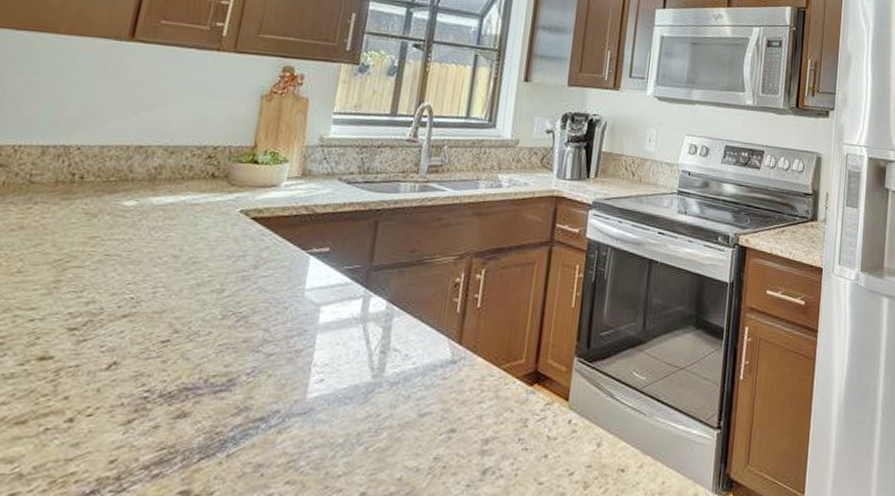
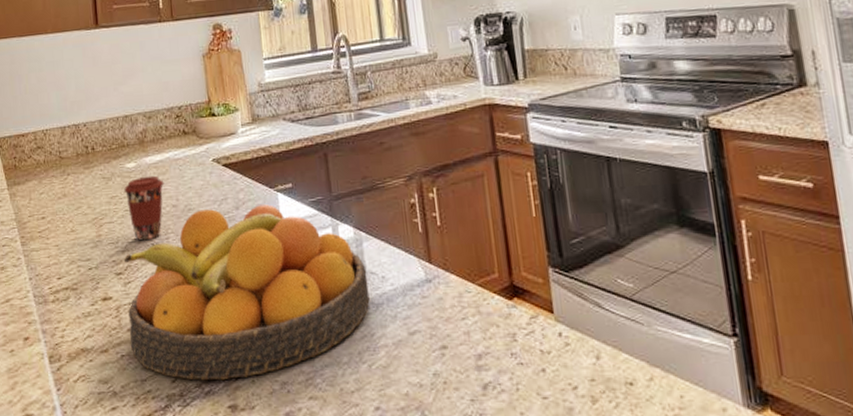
fruit bowl: none [62,264,390,462] -> present [124,204,370,381]
coffee cup: none [108,218,170,293] -> present [124,175,164,241]

